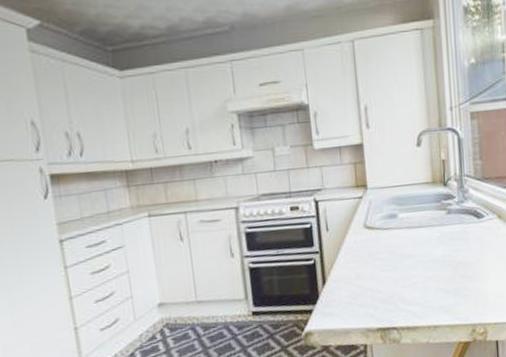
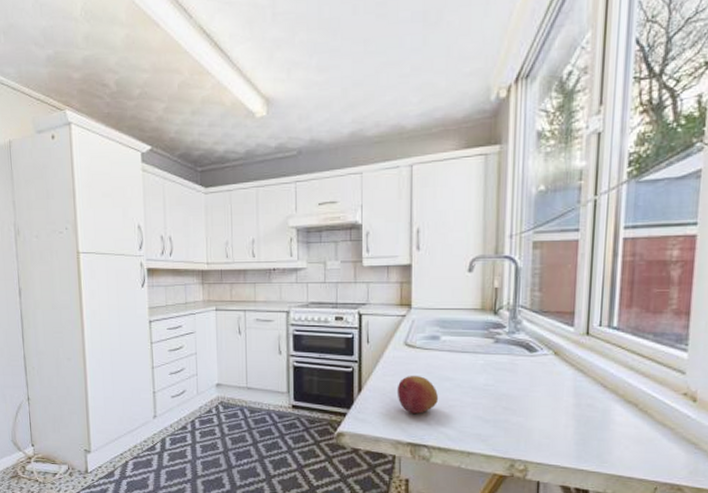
fruit: none [361,257,403,298] -> present [397,376,439,414]

